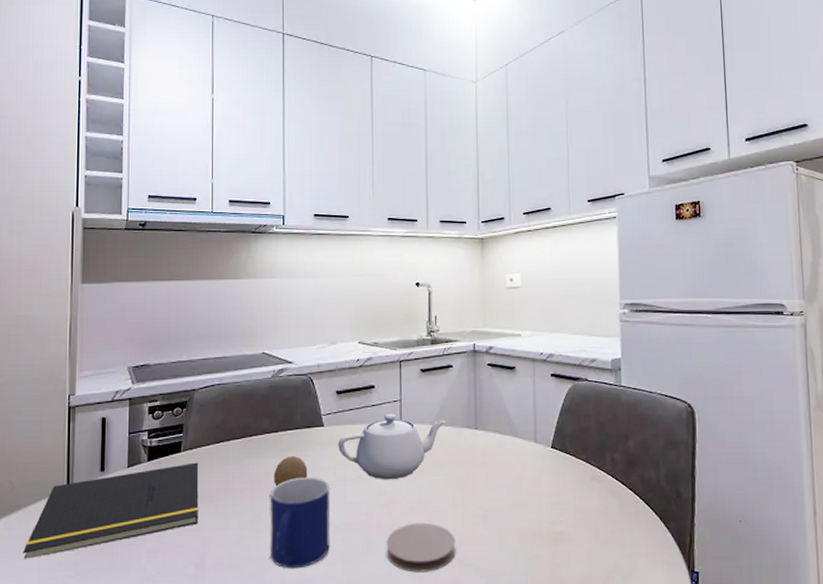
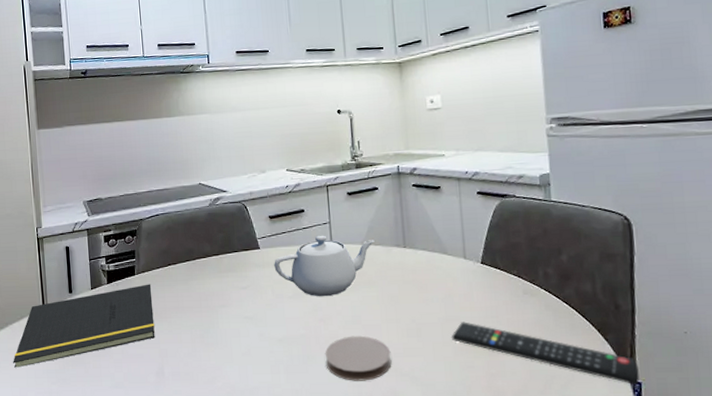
mug: present [270,477,331,569] -> none [216,295,273,377]
fruit: present [274,456,308,486] -> none [218,277,249,304]
remote control: none [517,508,698,574] -> present [451,322,641,385]

